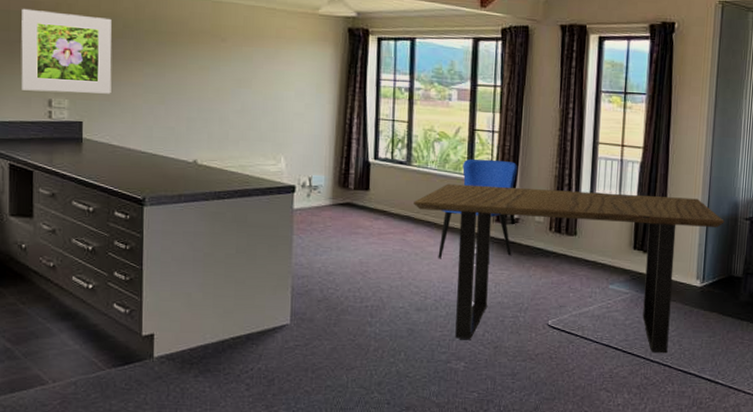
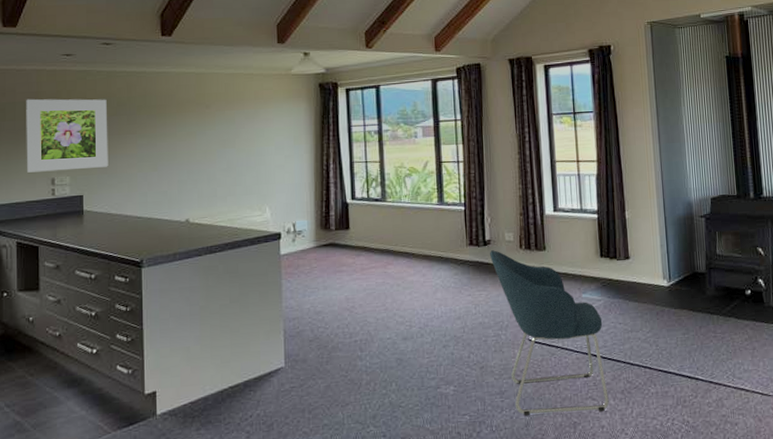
dining table: present [414,183,724,354] -> none [391,202,681,363]
dining chair: present [438,158,518,265] -> none [418,187,488,288]
chair: none [517,229,627,403] -> present [490,250,609,416]

